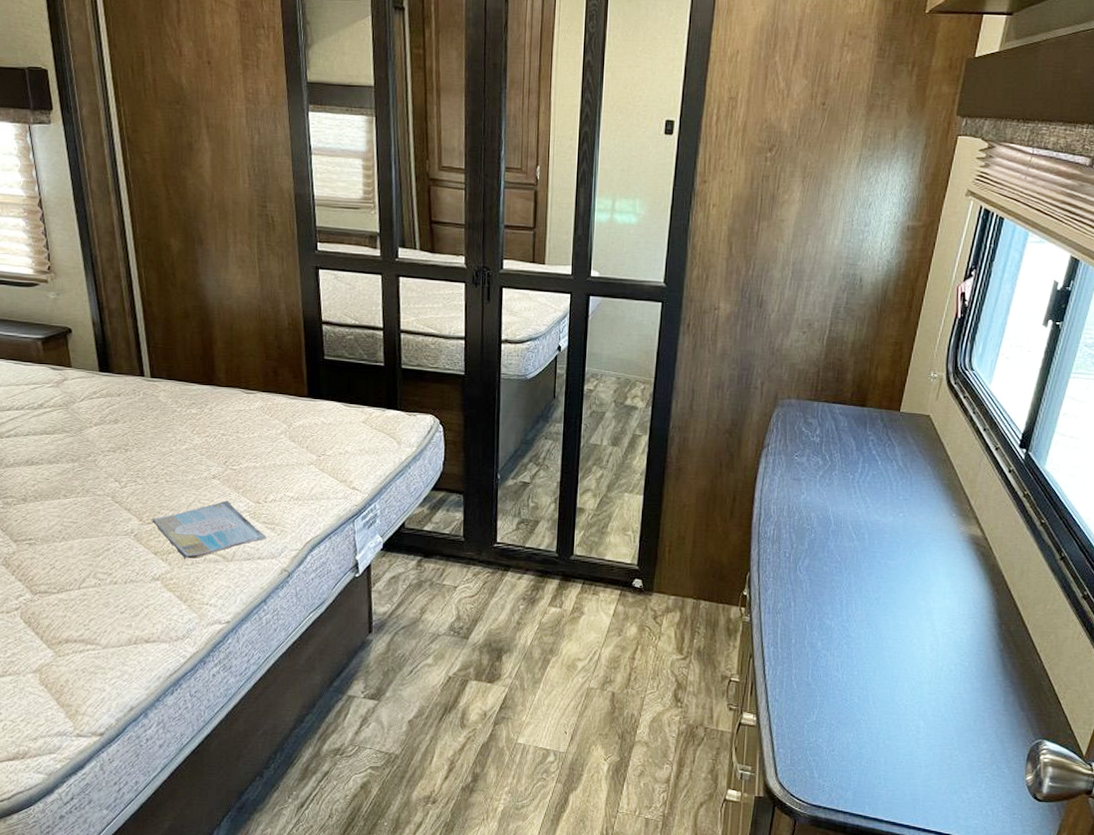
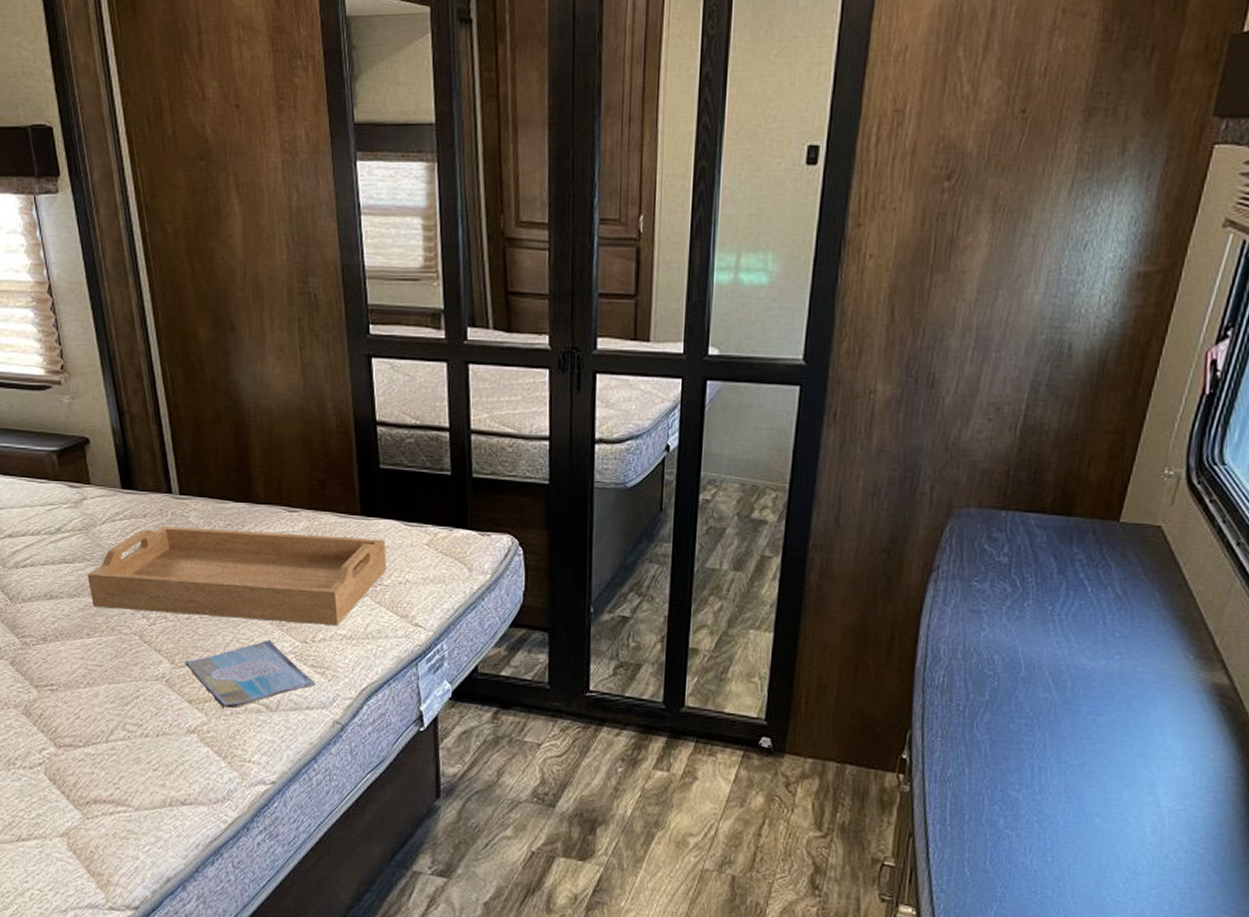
serving tray: none [66,404,329,488] -> present [87,526,386,625]

